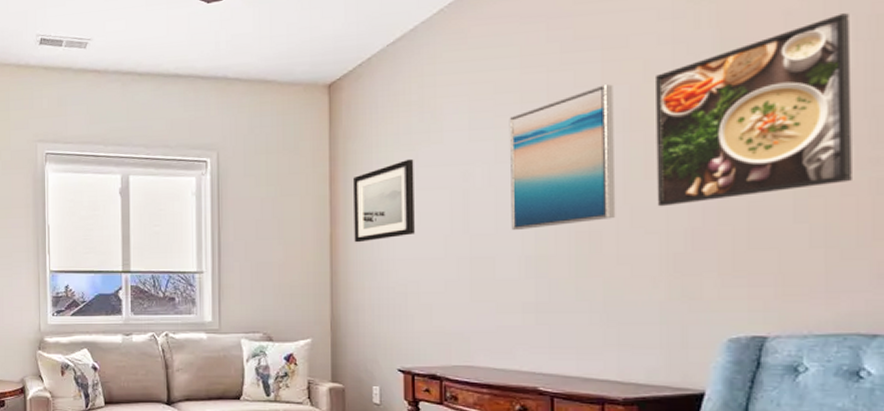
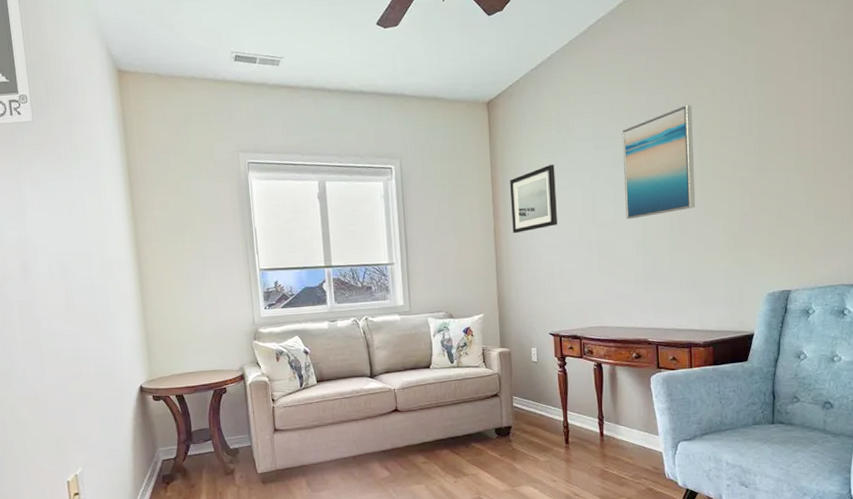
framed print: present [656,13,852,207] -> none [719,55,839,198]

